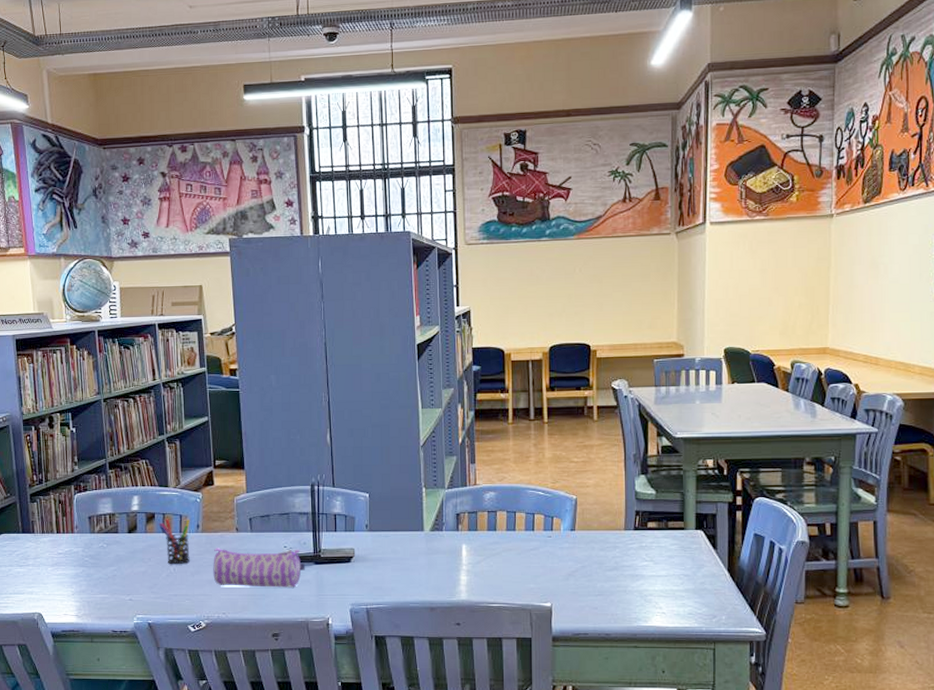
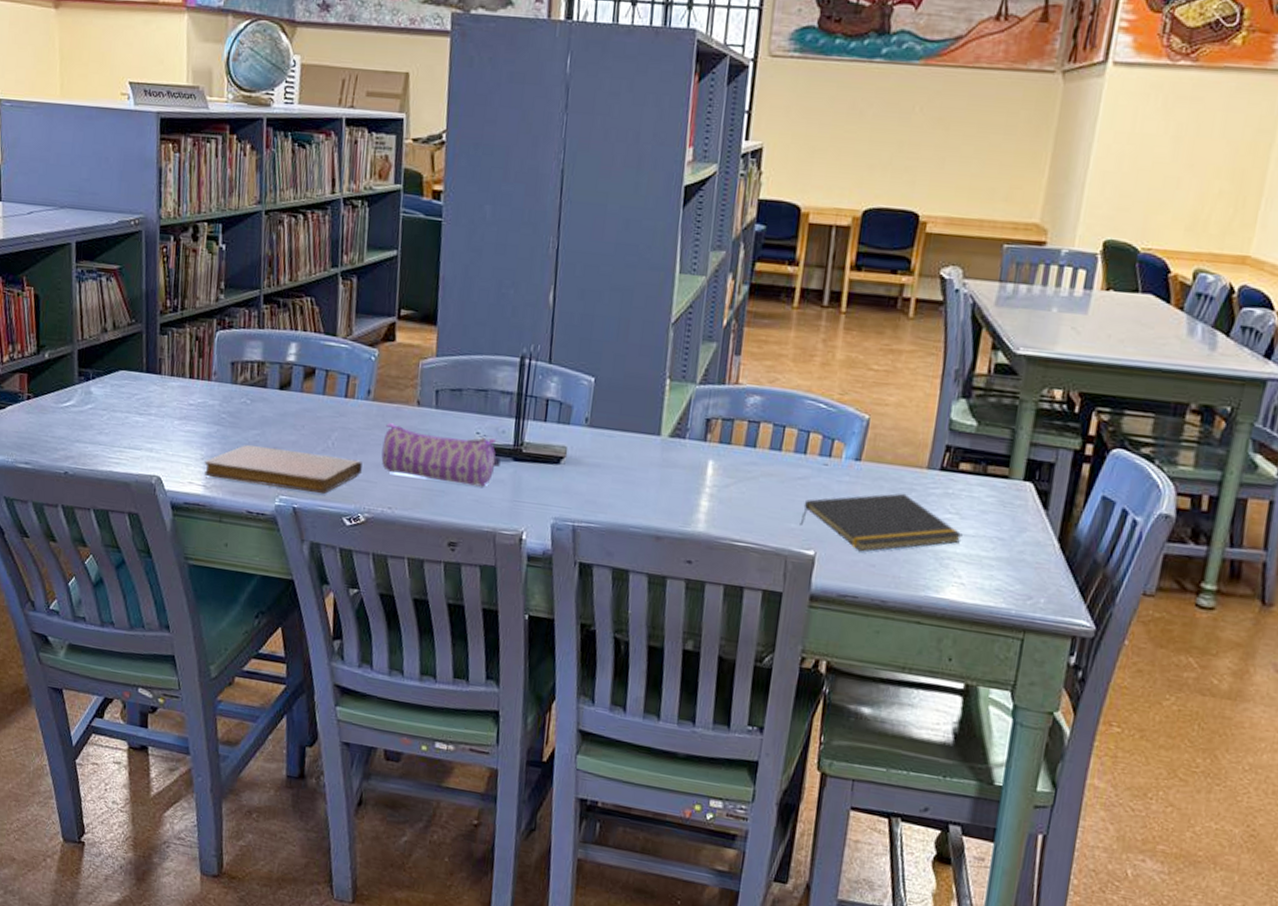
notebook: none [75,578,199,610] -> present [204,444,362,494]
pen holder: present [158,519,190,565] -> none [319,377,359,439]
notepad: none [537,550,658,599] -> present [799,493,963,552]

